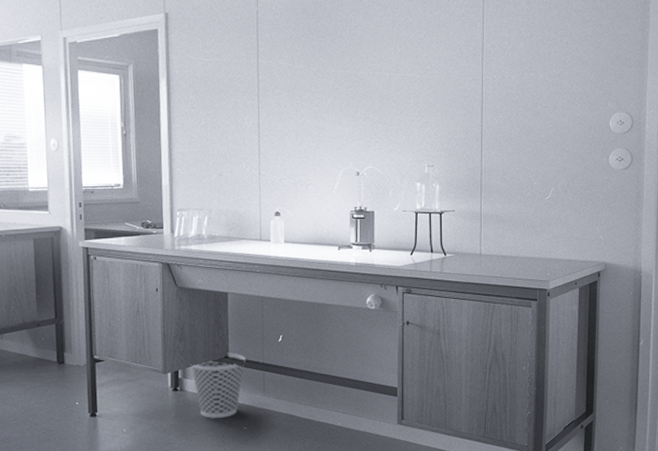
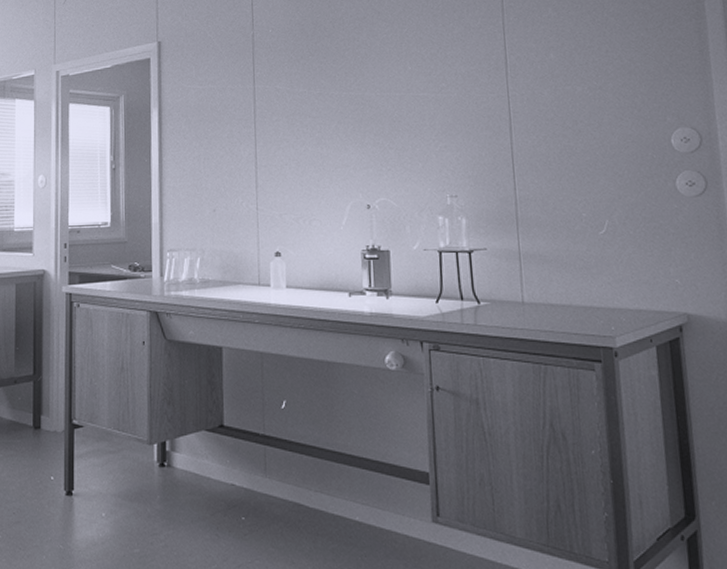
wastebasket: present [190,352,246,419] -> none [179,421,244,505]

